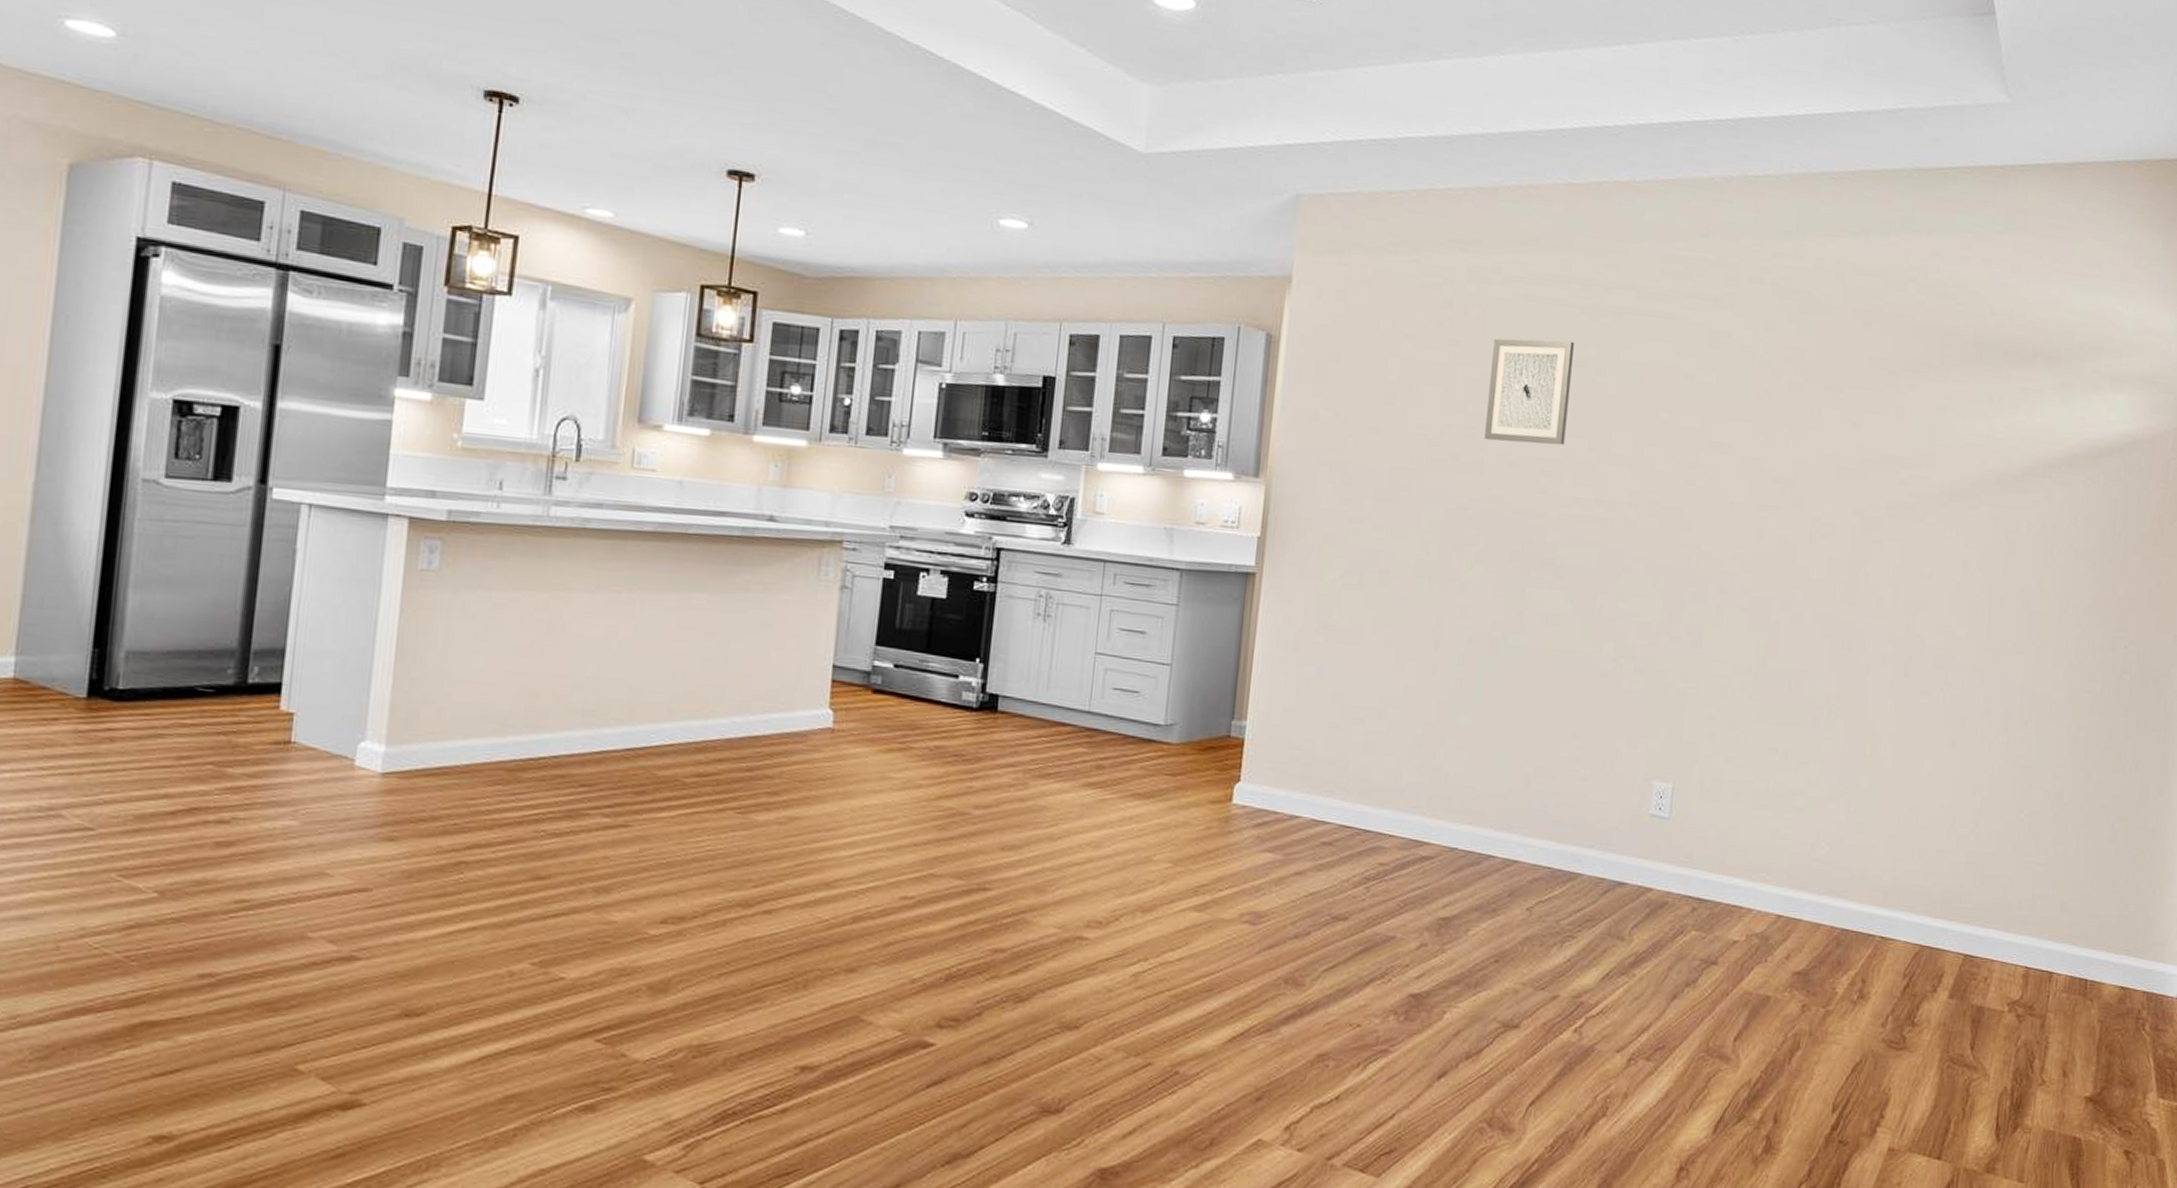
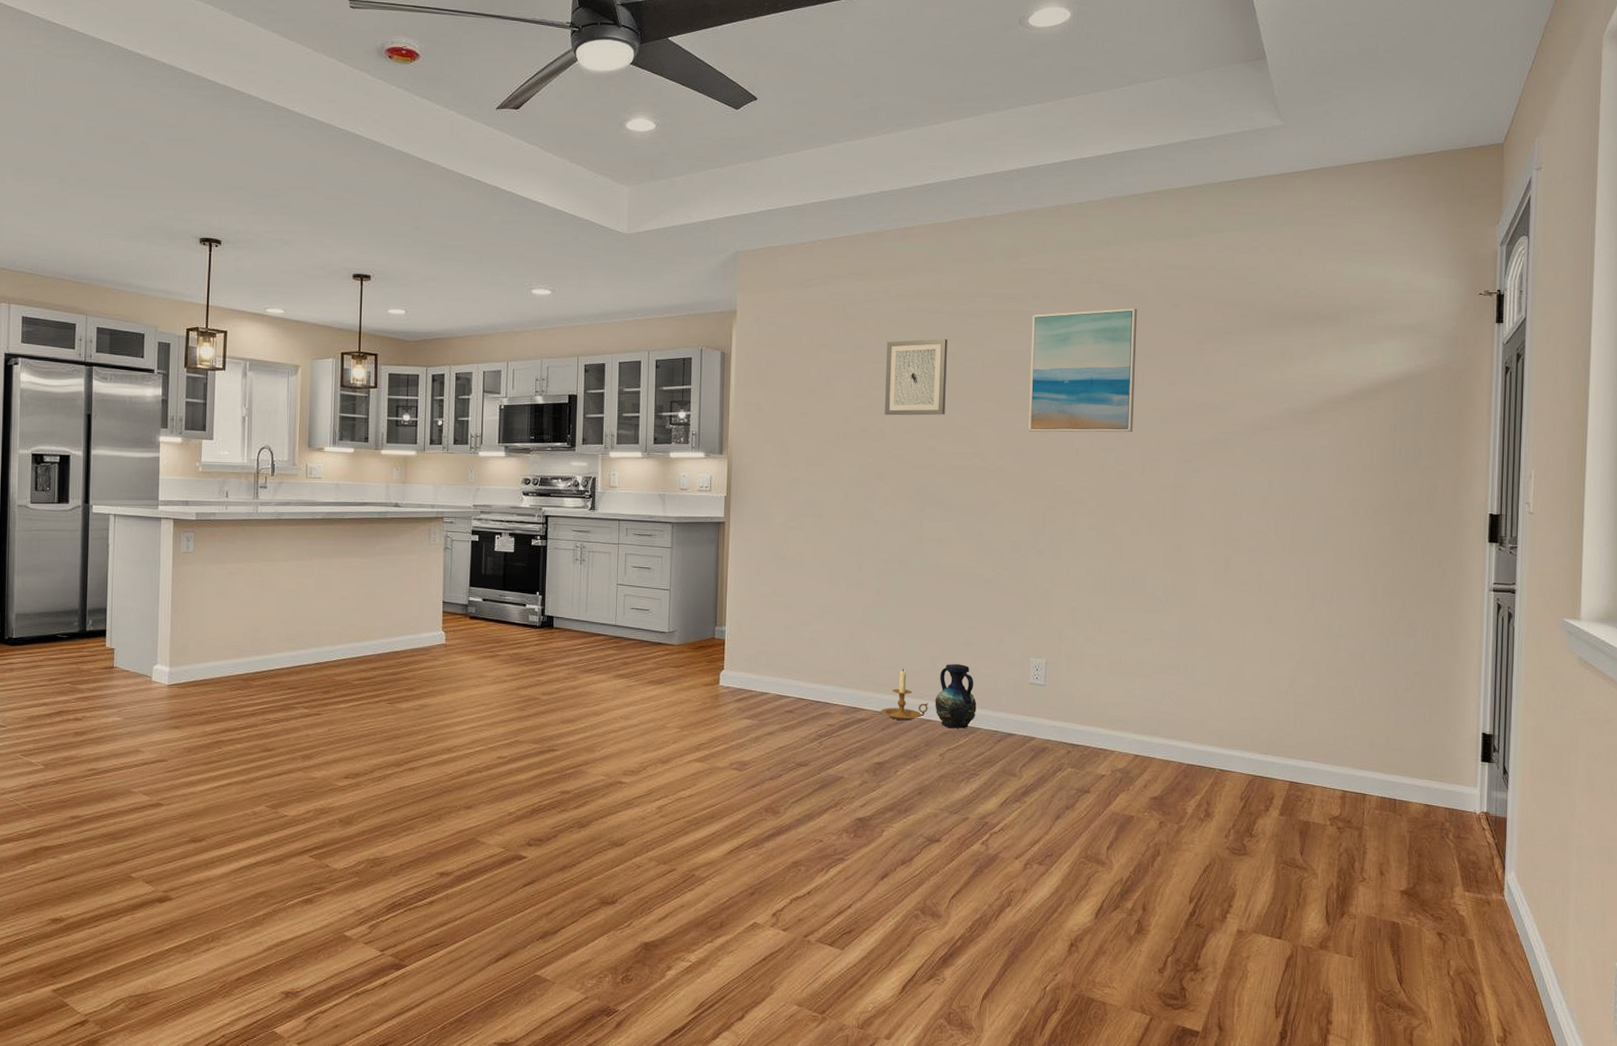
candle holder: none [1452,788,1516,862] -> present [881,668,928,721]
vase: none [1524,785,1580,874] -> present [935,664,977,729]
wall art: none [1670,319,1819,487] -> present [1028,308,1138,433]

